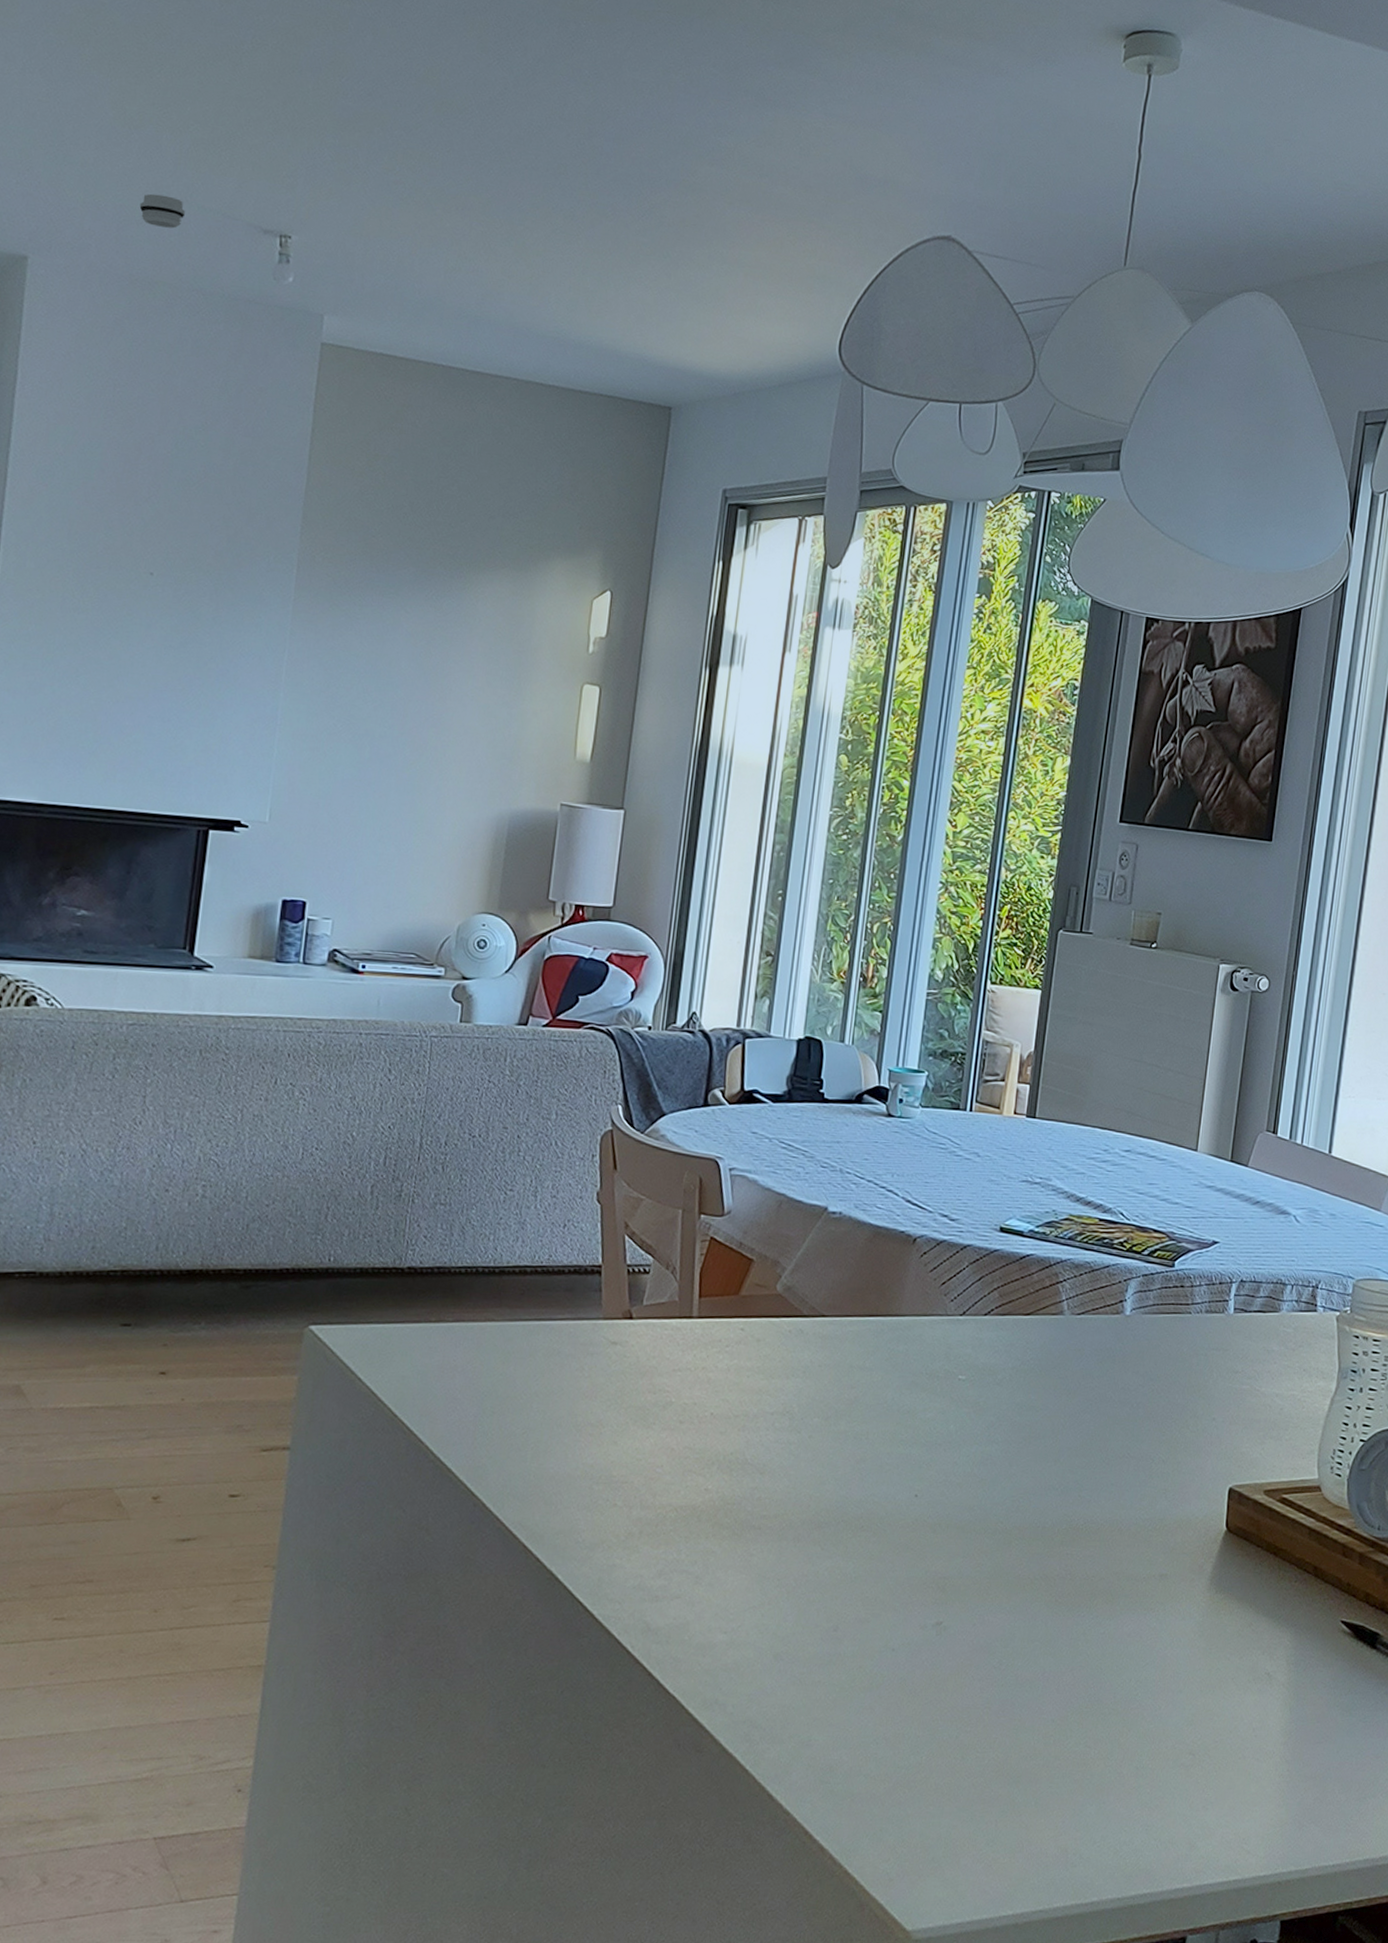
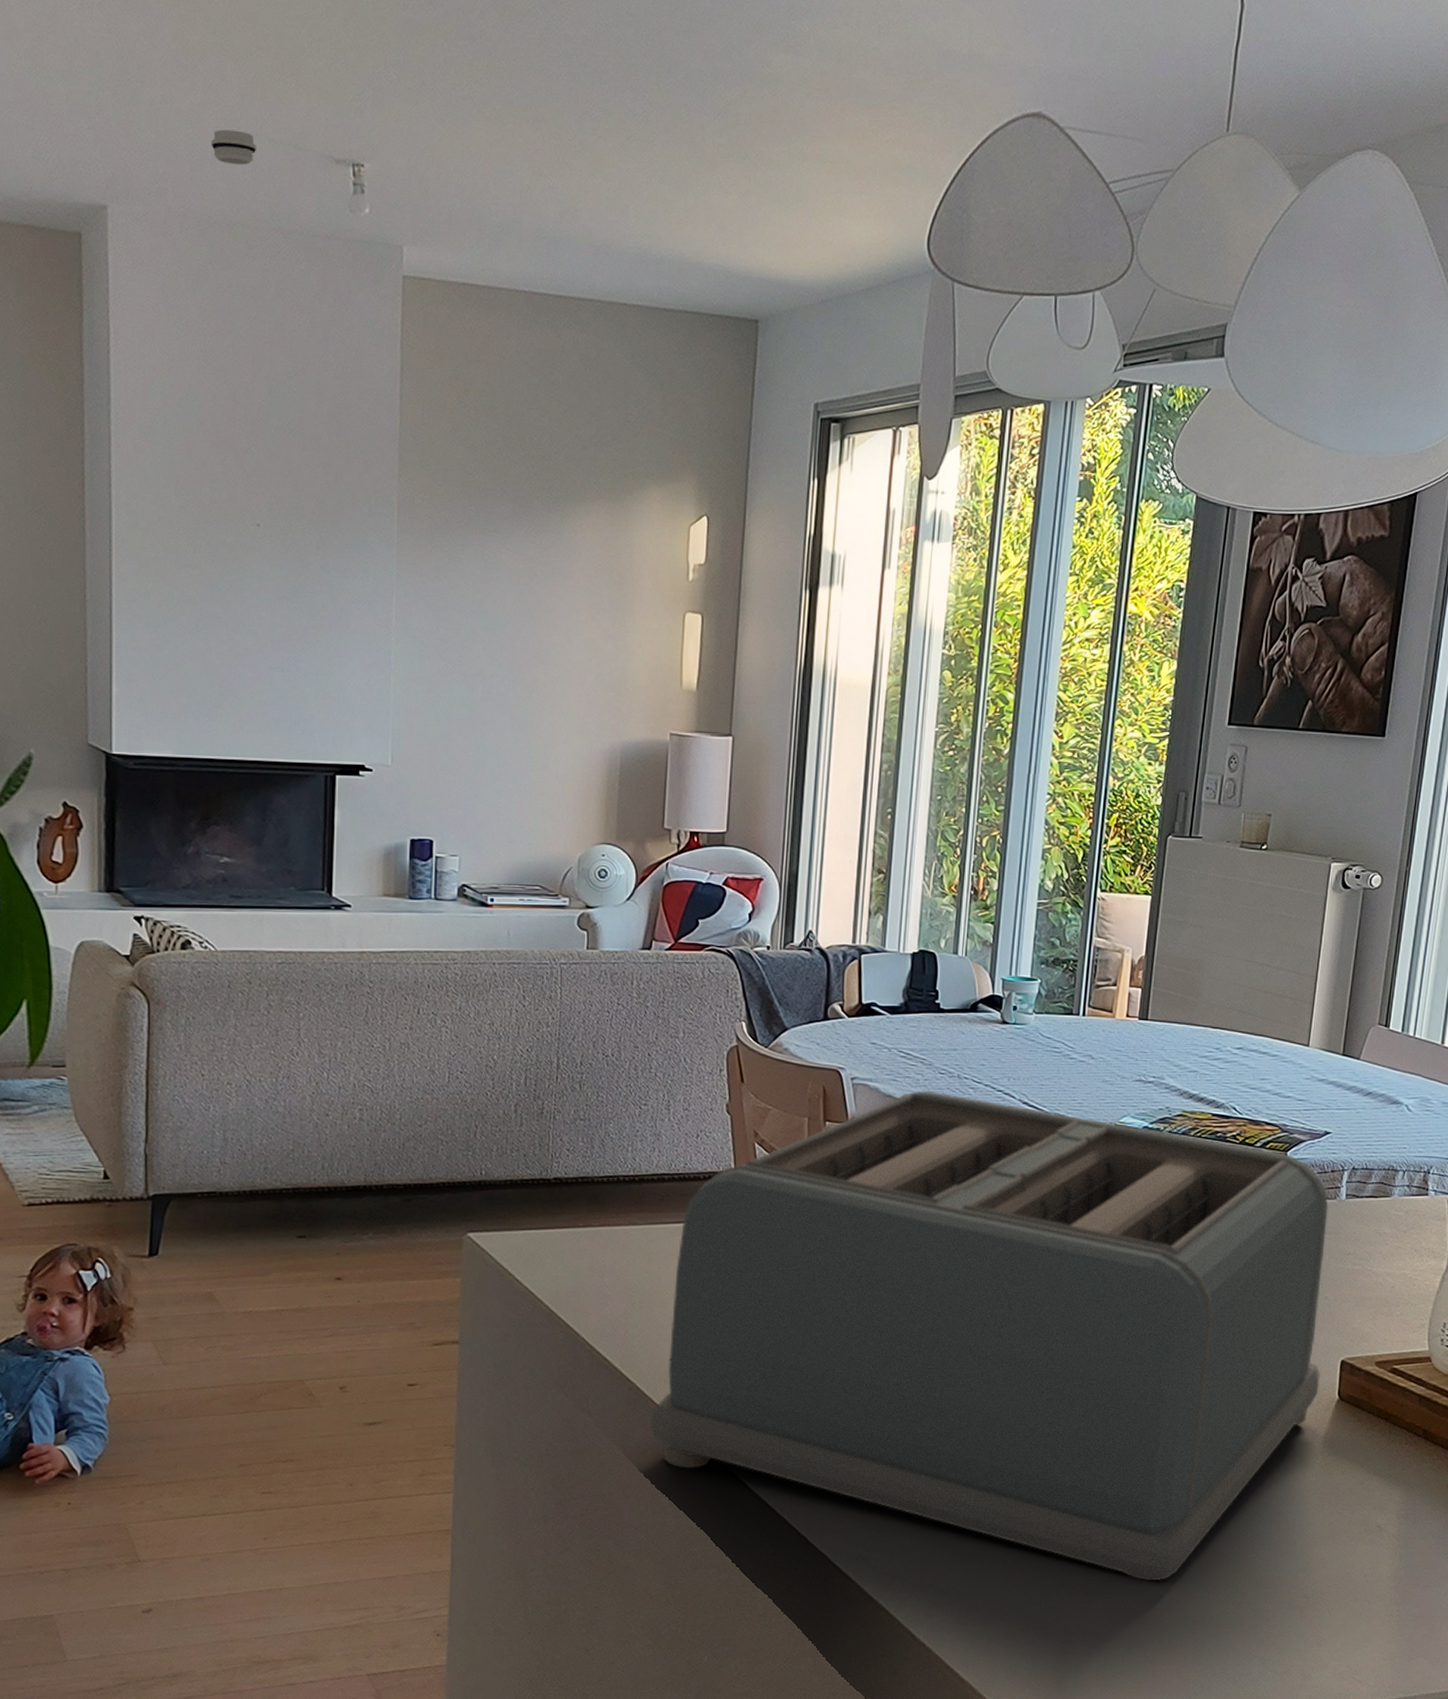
toaster: none [494,1185,1216,1734] -> present [650,1091,1329,1581]

